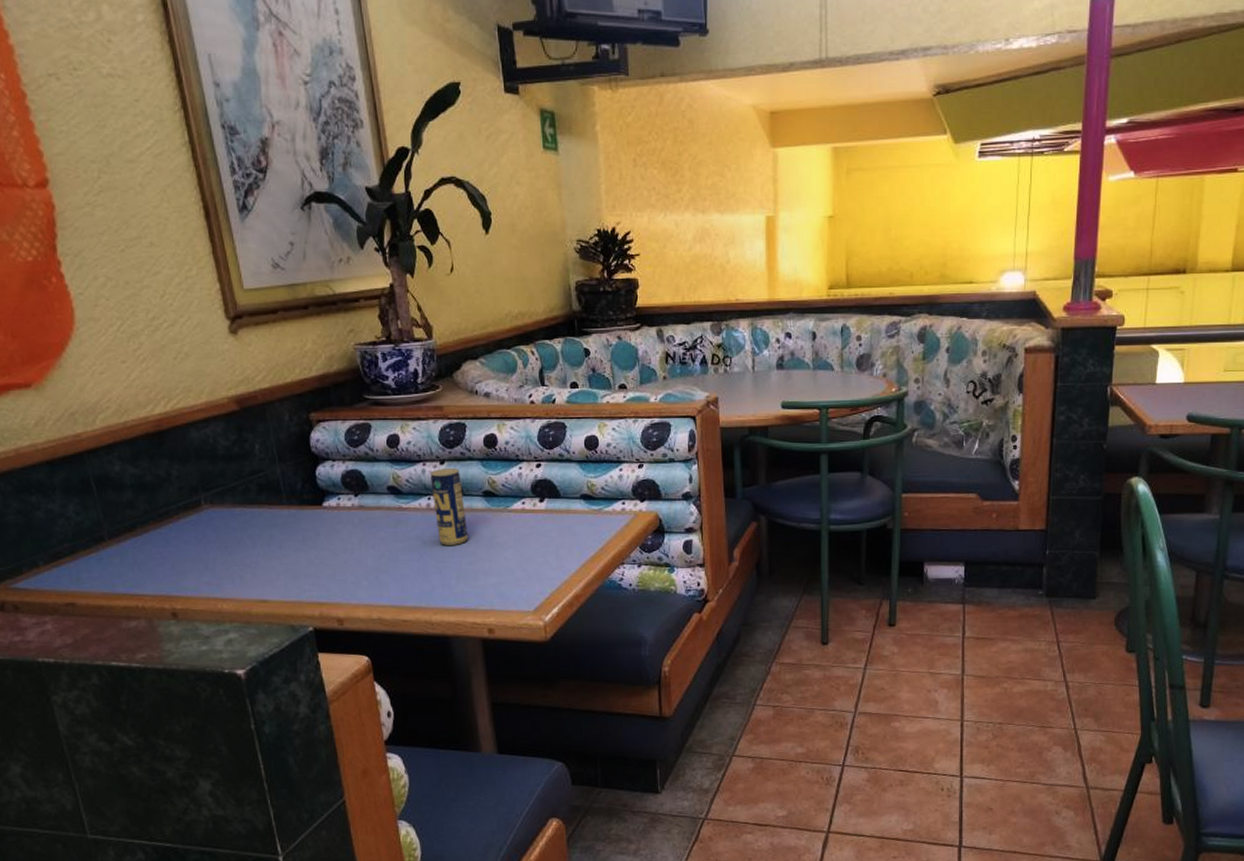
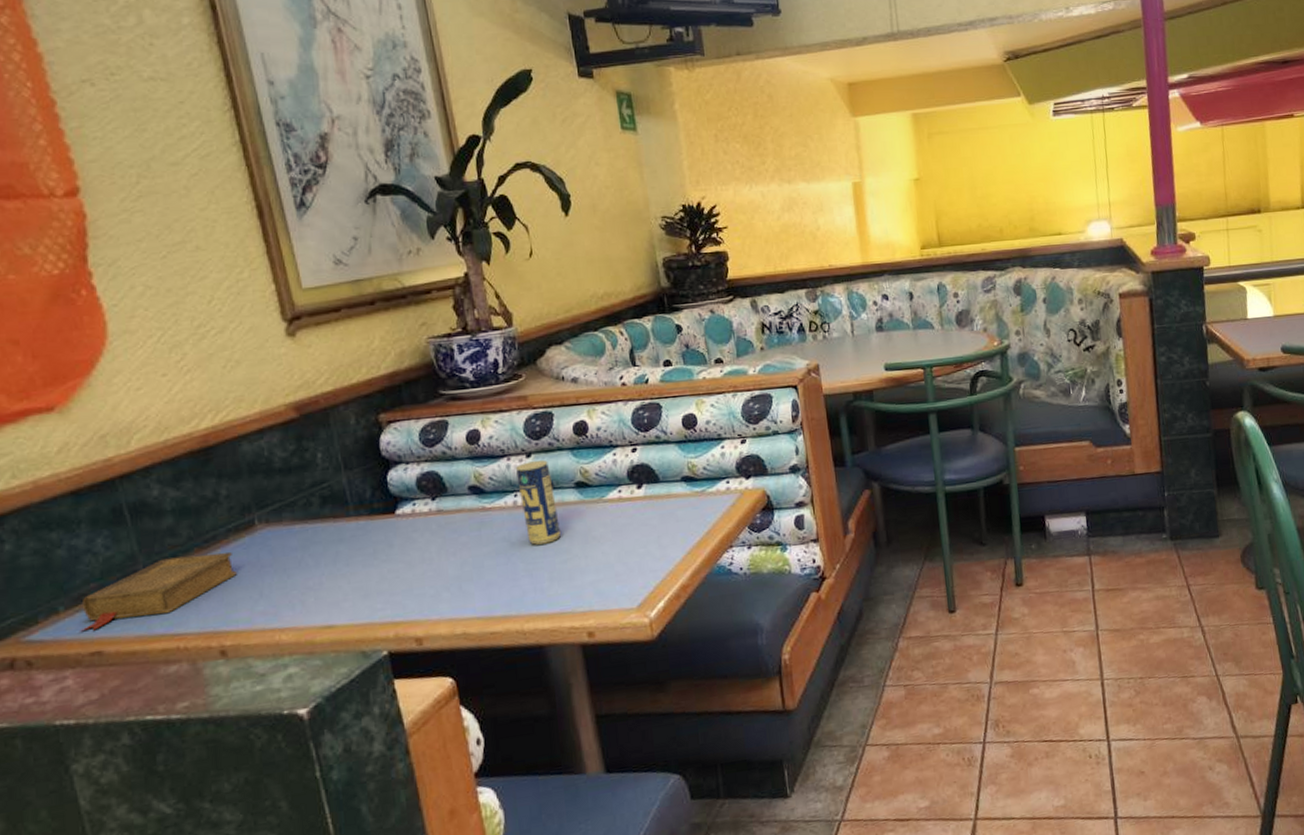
book: none [56,526,186,585] -> present [80,551,237,632]

